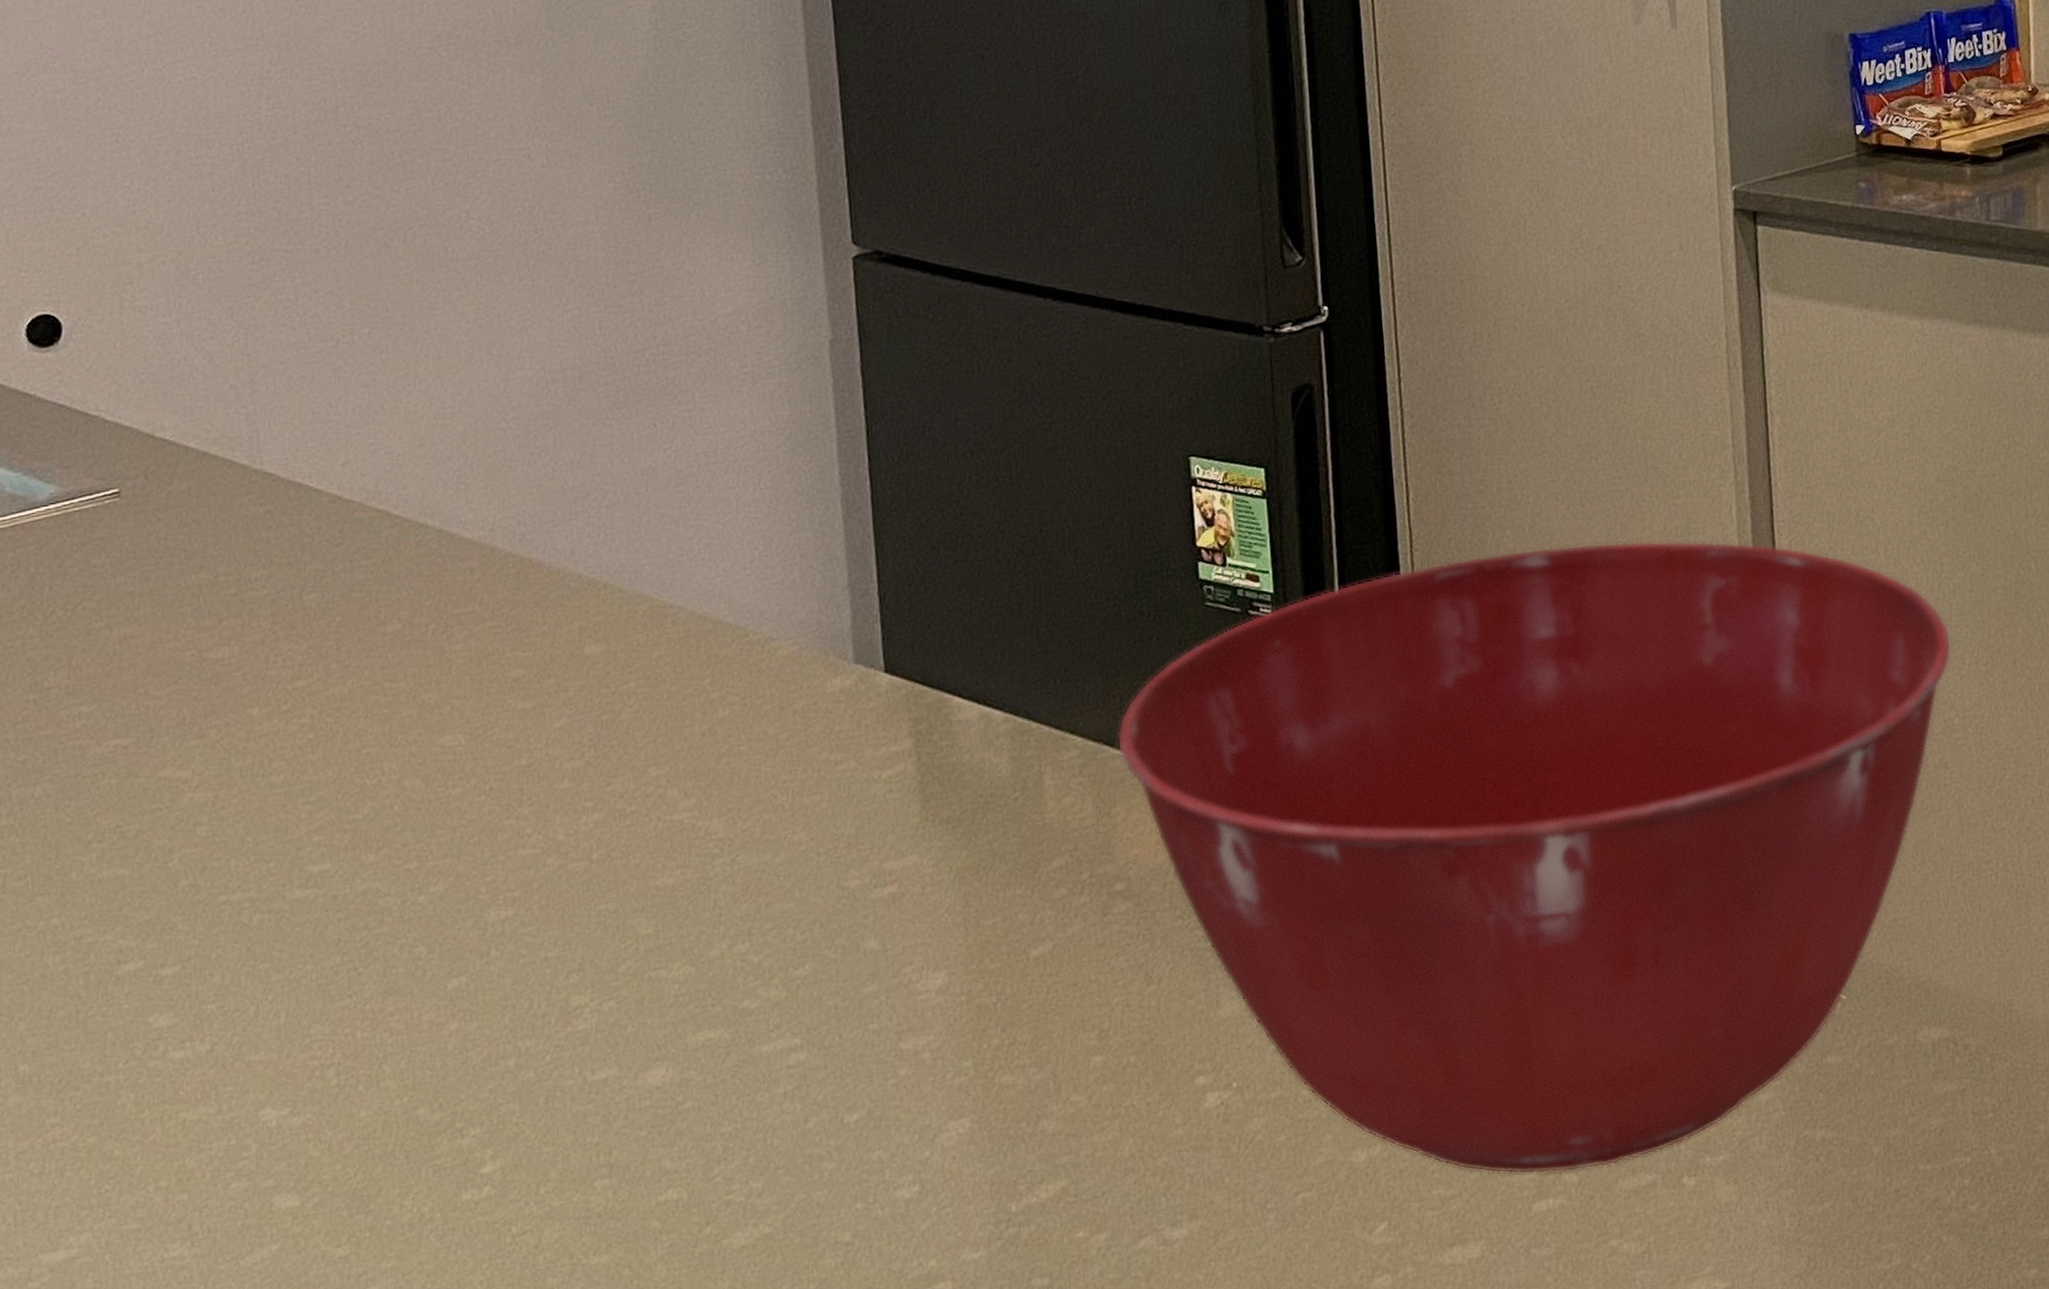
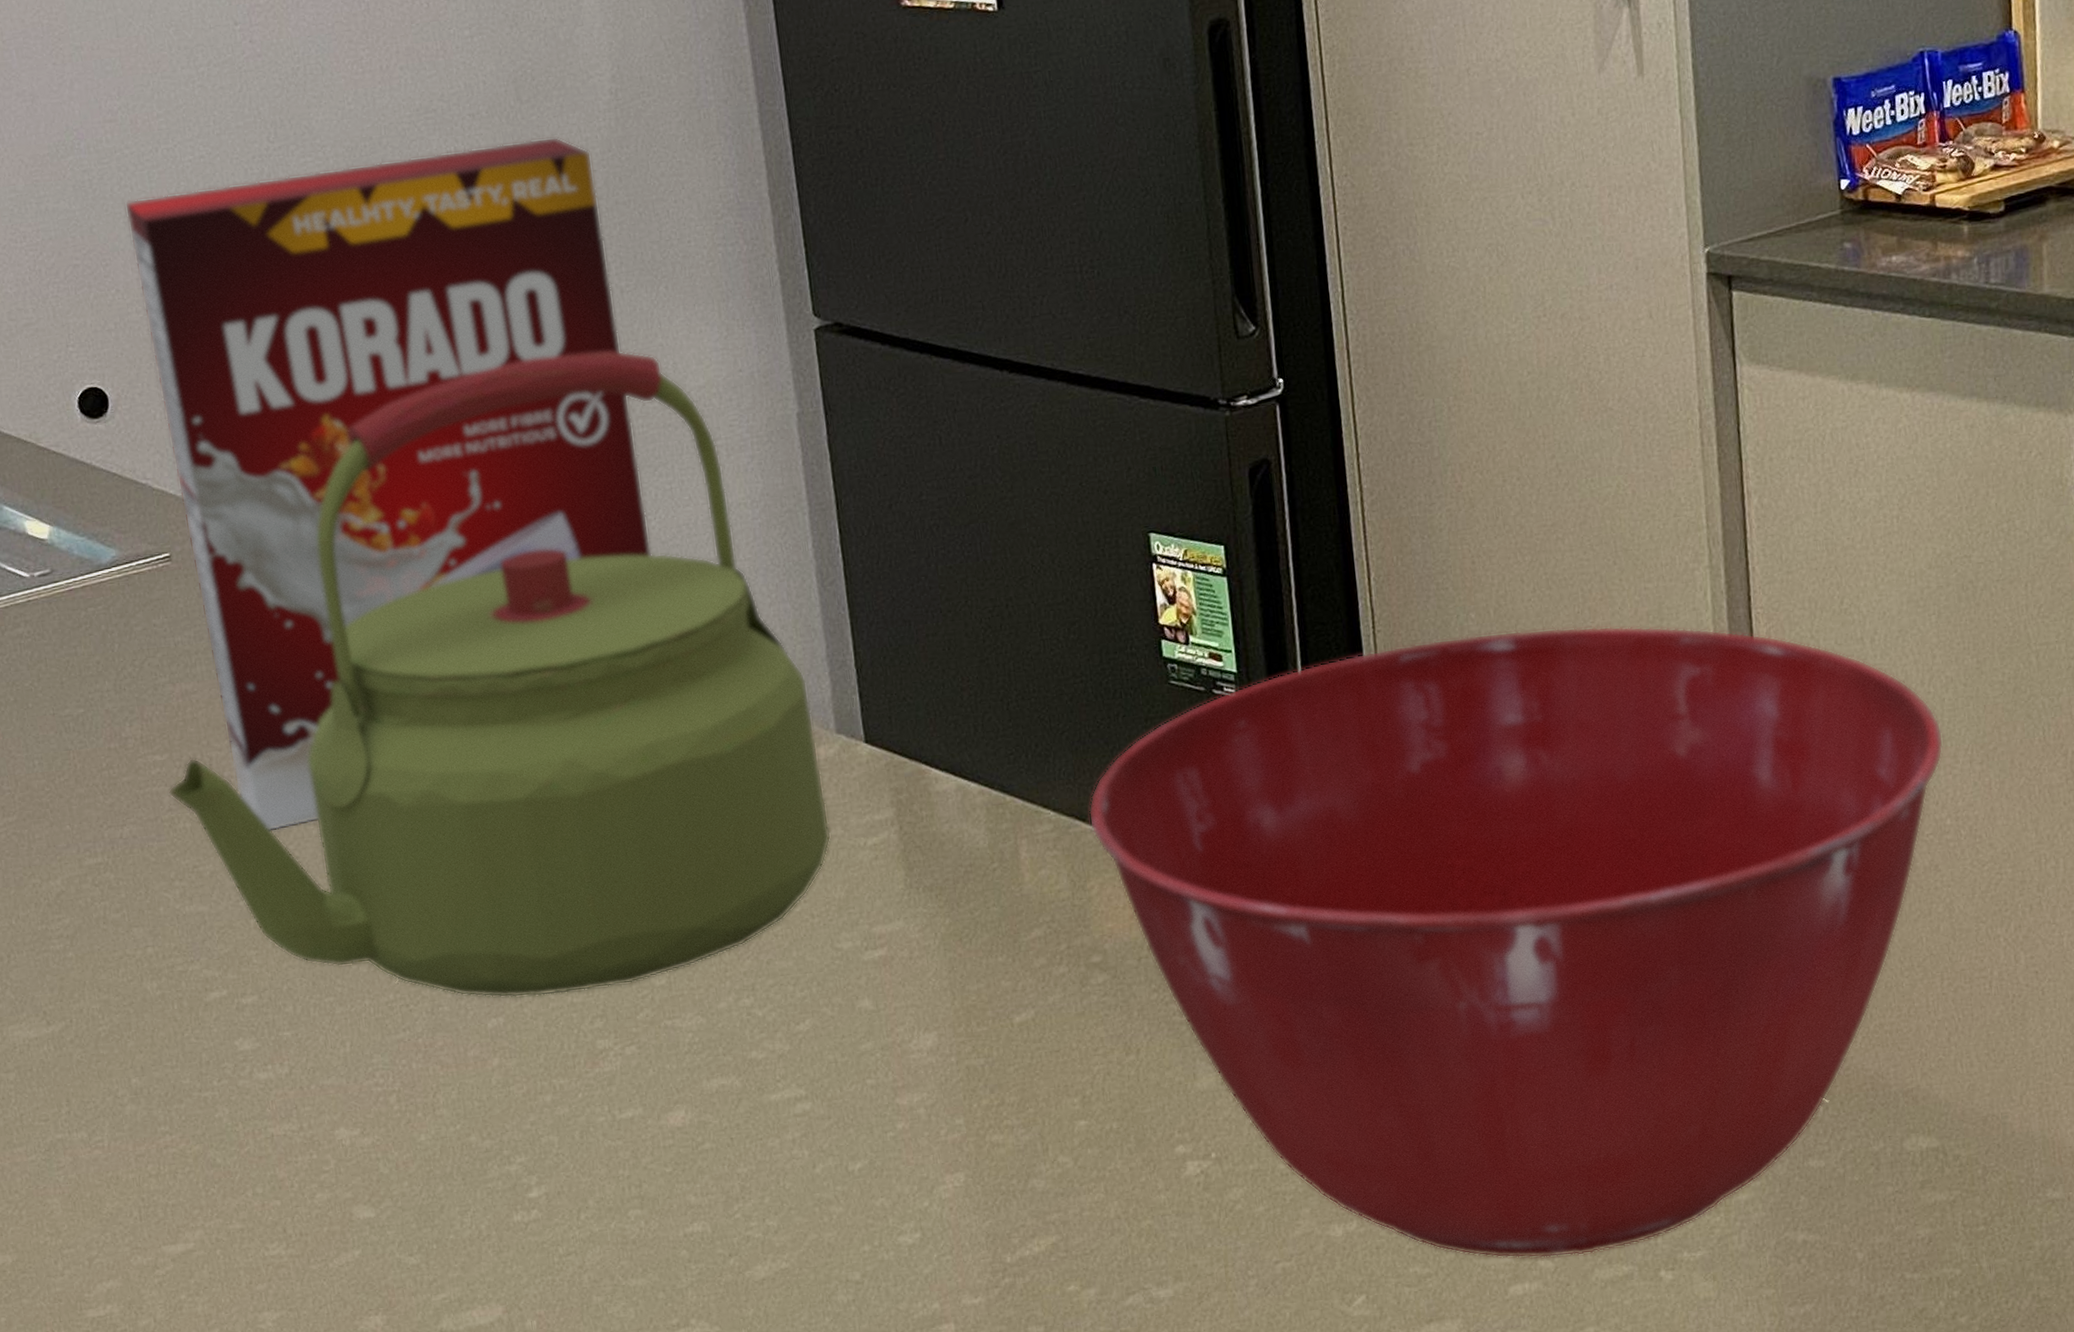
kettle: none [94,278,844,956] -> present [169,351,832,998]
cereal box: none [100,64,667,785] -> present [124,136,653,831]

